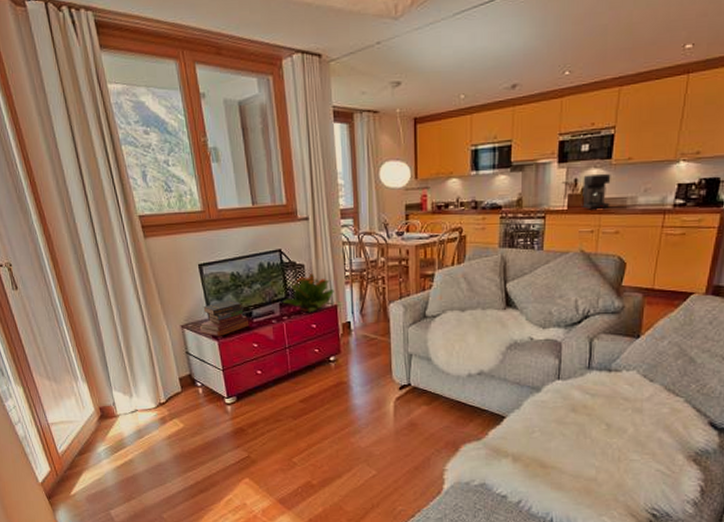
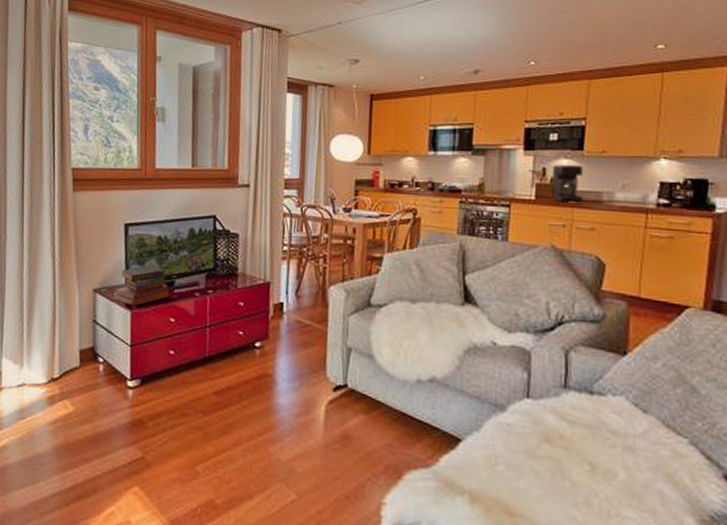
potted flower: present [282,274,334,313] -> none [209,245,269,288]

